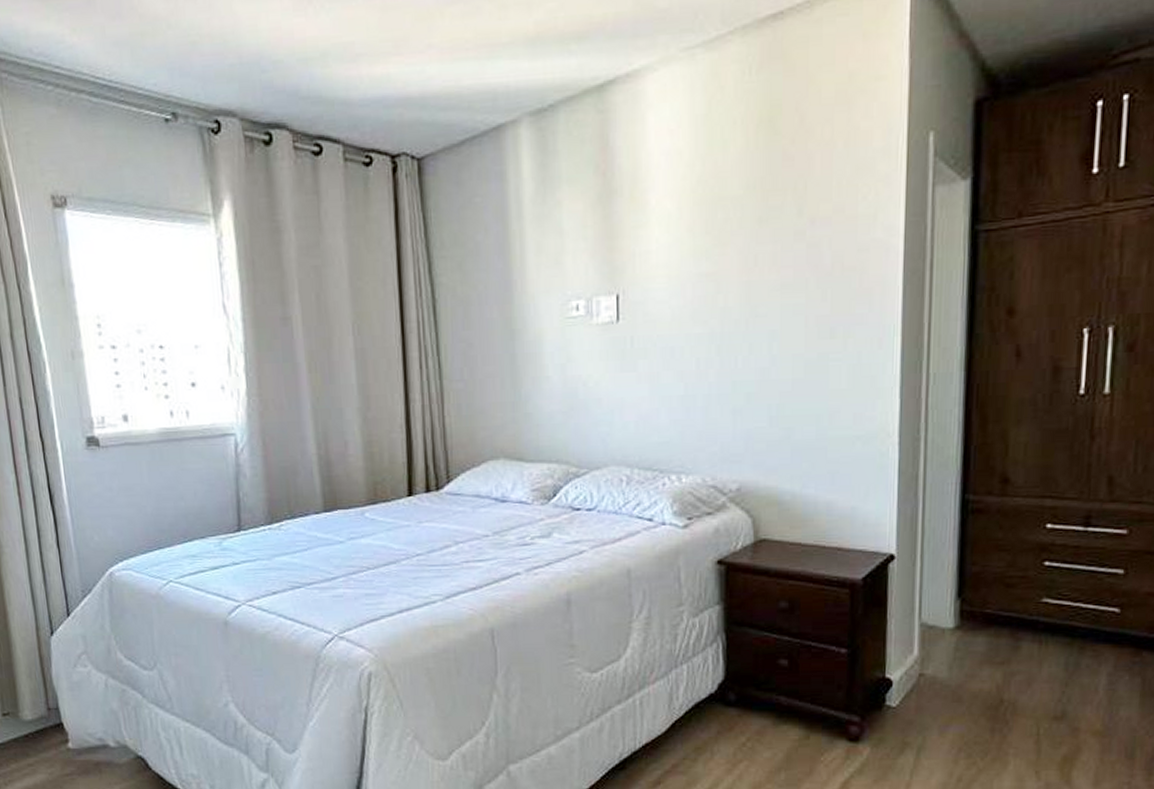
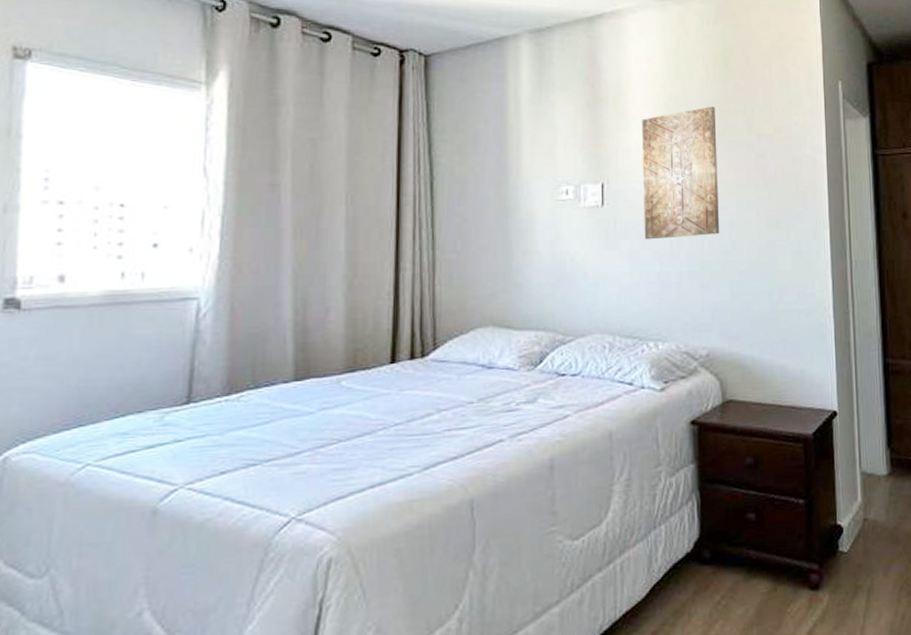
wall art: none [663,185,758,359] -> present [641,106,720,240]

